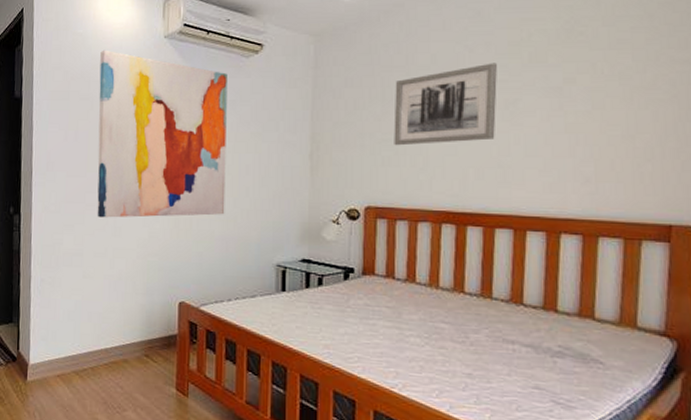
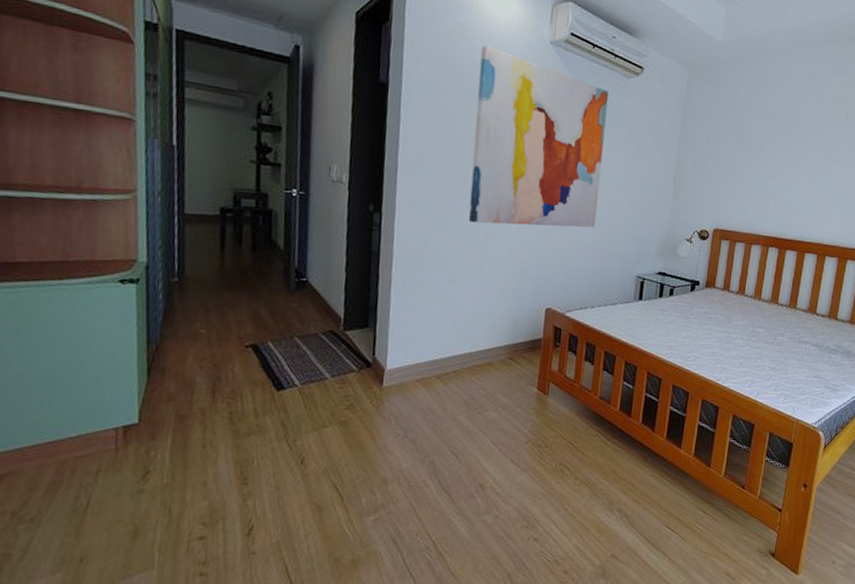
wall art: present [394,63,497,146] -> none [741,115,824,181]

